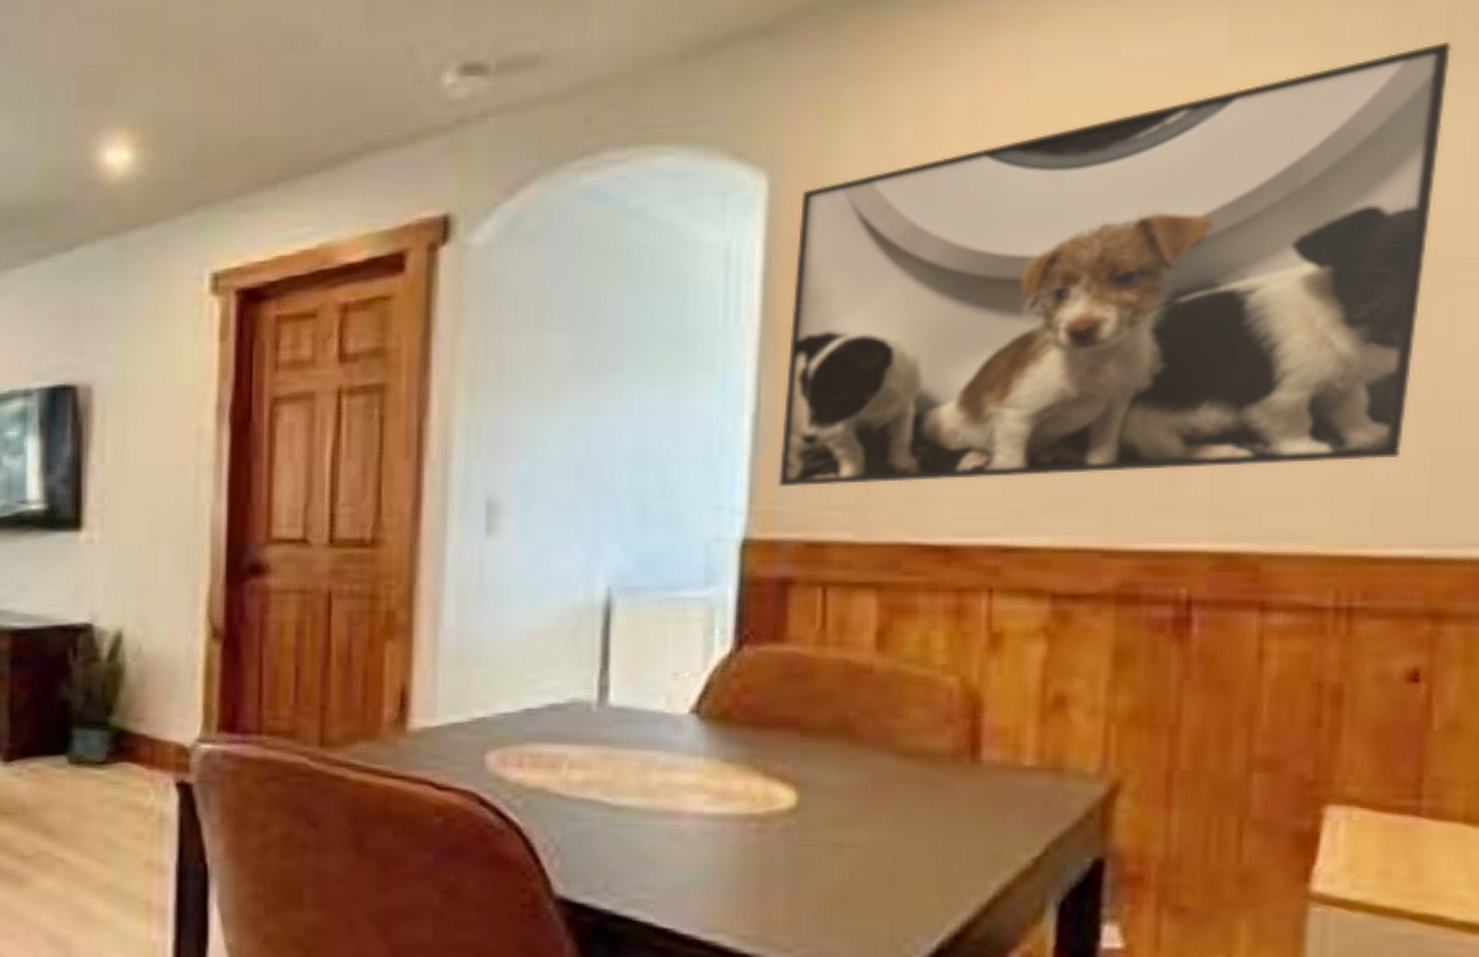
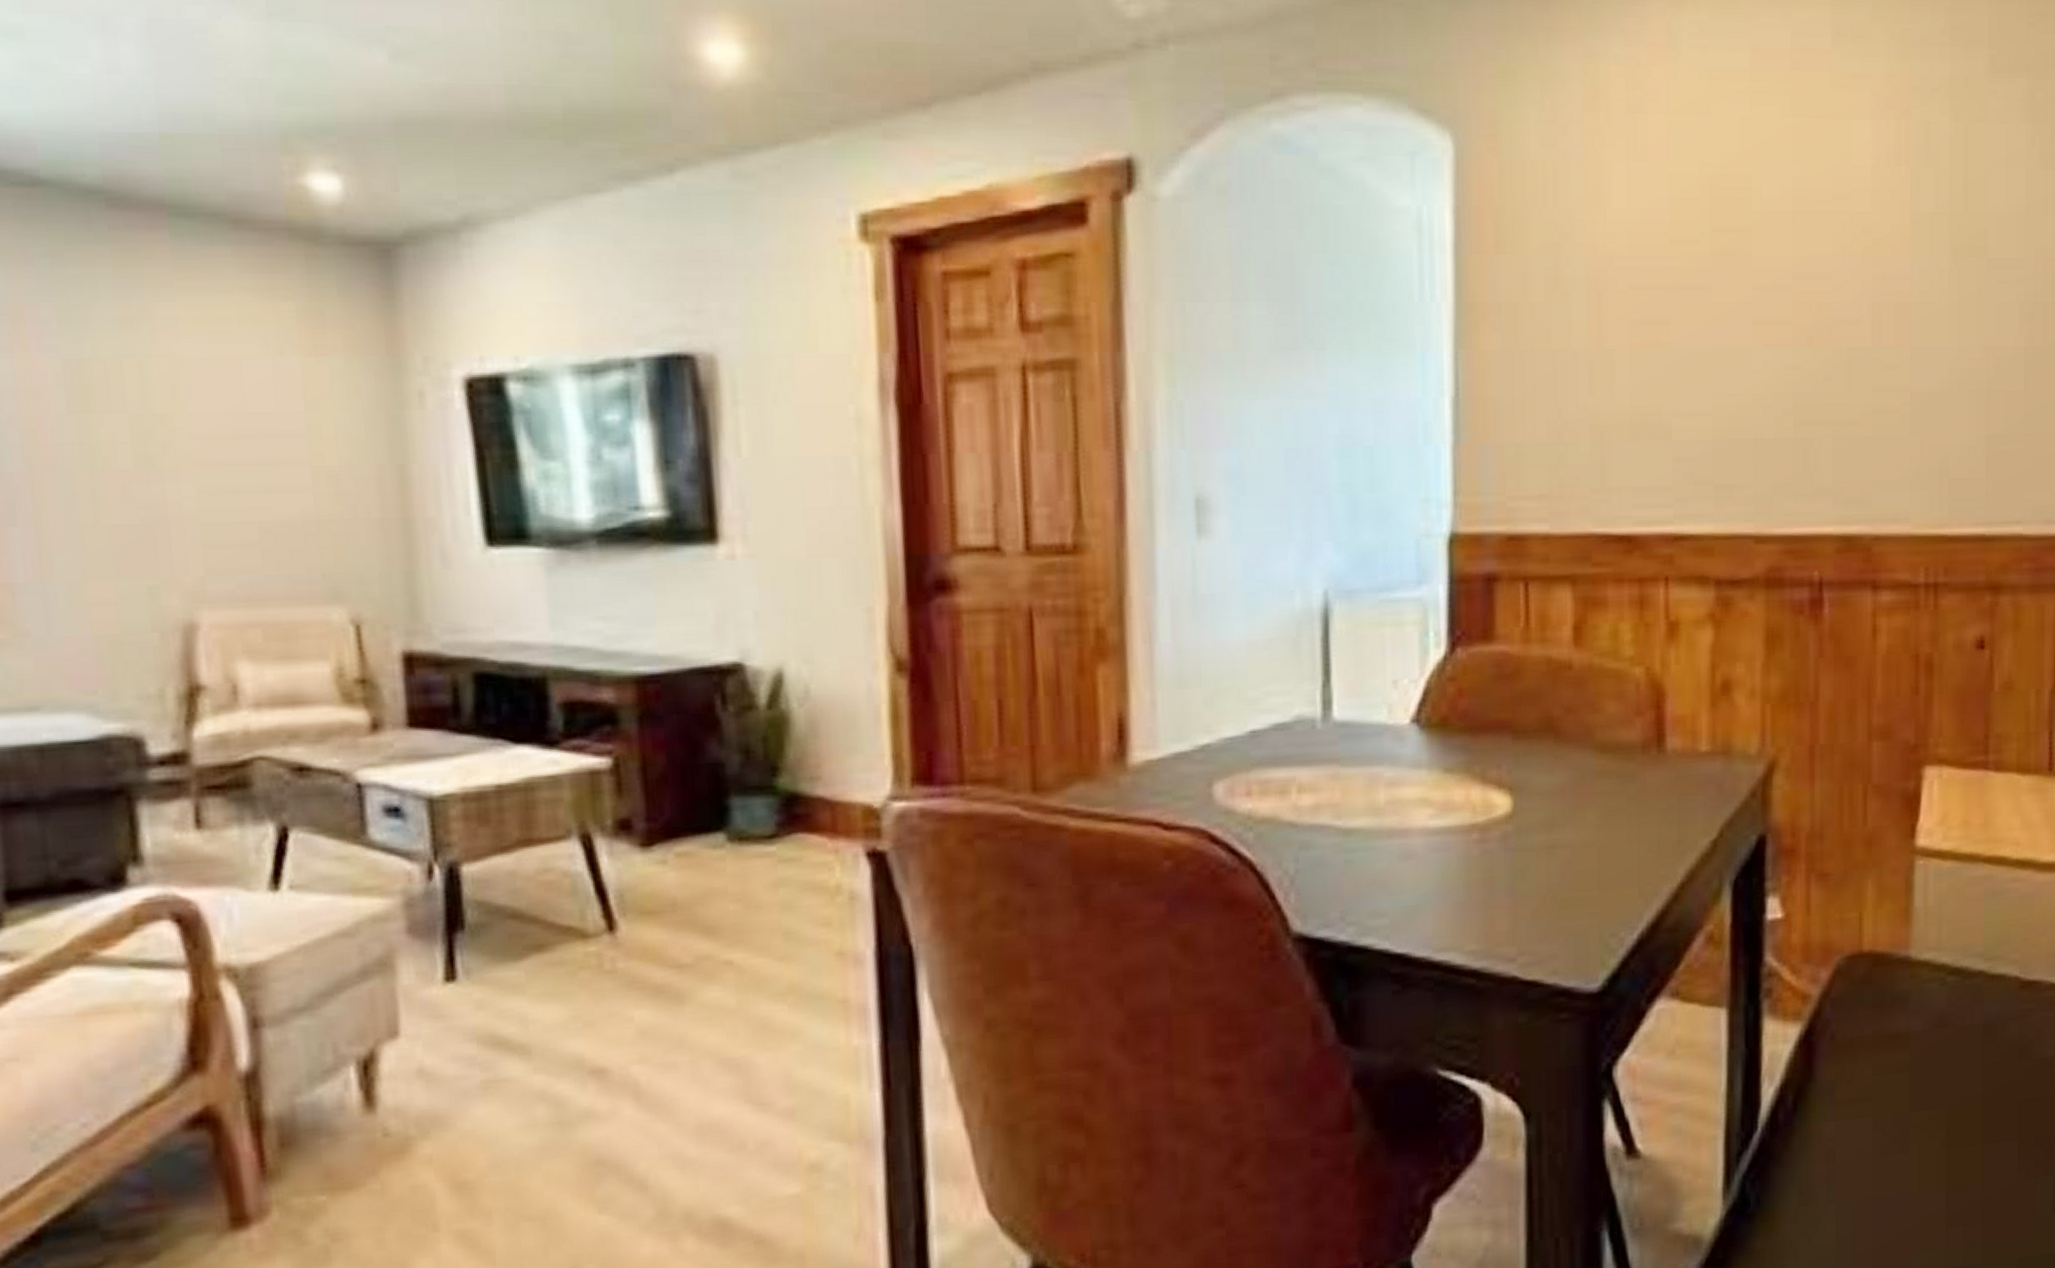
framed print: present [777,41,1453,487] -> none [1478,52,1993,477]

